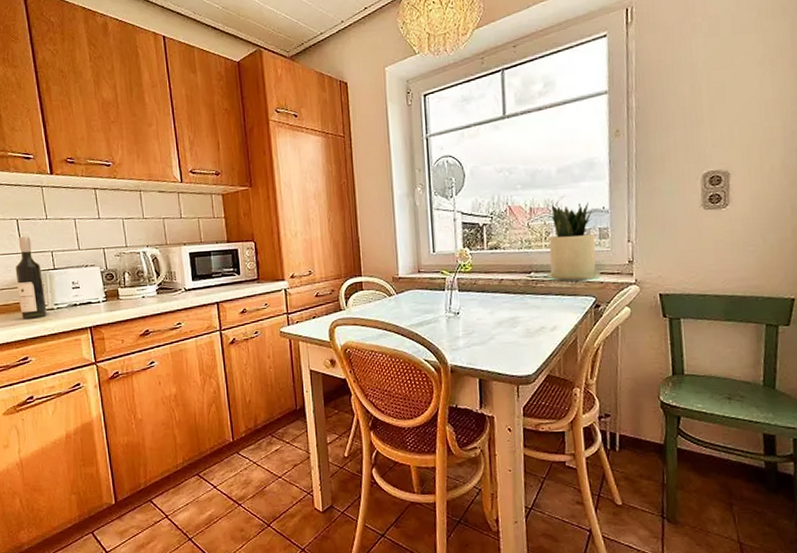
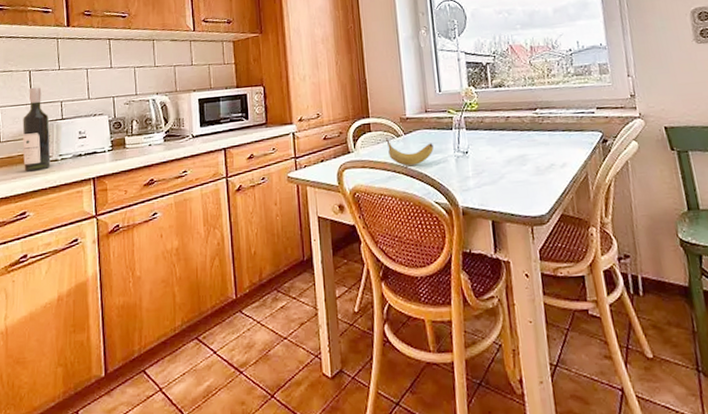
fruit: none [378,296,425,324] -> present [386,137,434,166]
planter: present [546,202,601,281] -> none [550,40,605,116]

